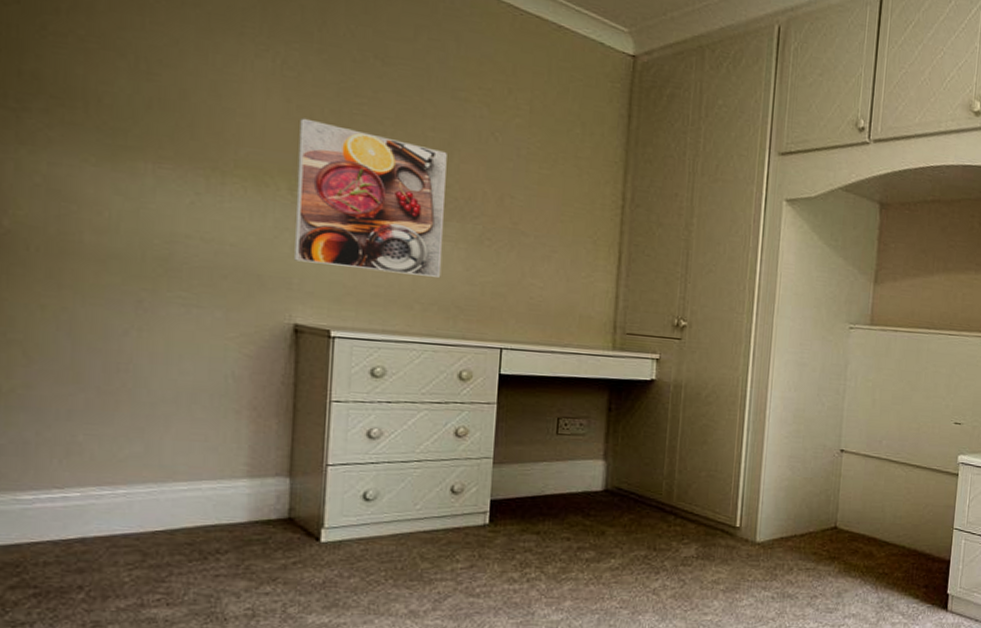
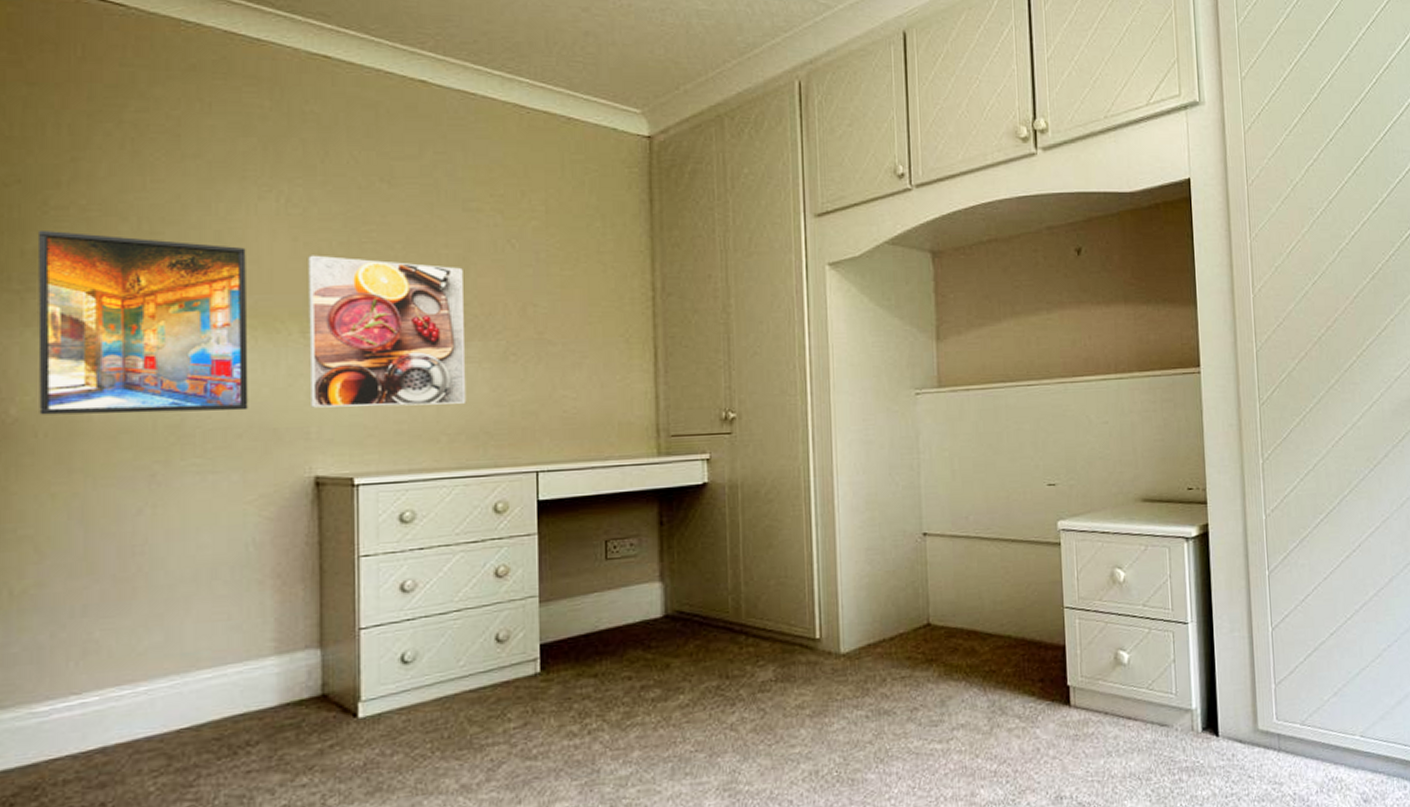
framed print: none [32,53,241,254] -> present [38,229,248,415]

